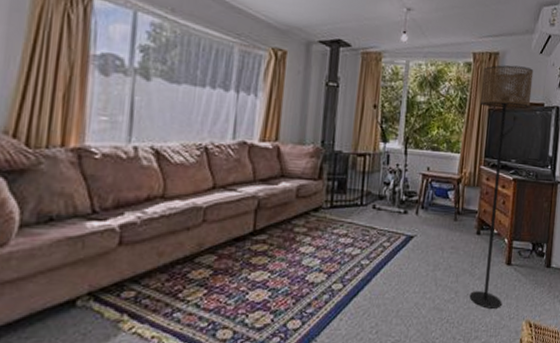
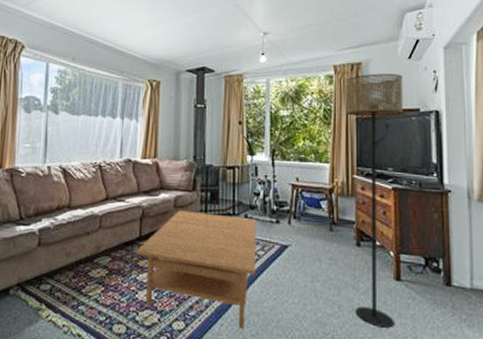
coffee table: none [247,201,384,322] -> present [135,210,256,329]

